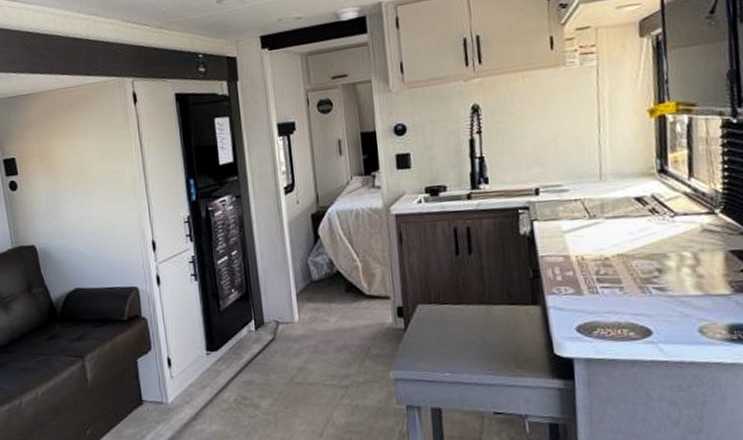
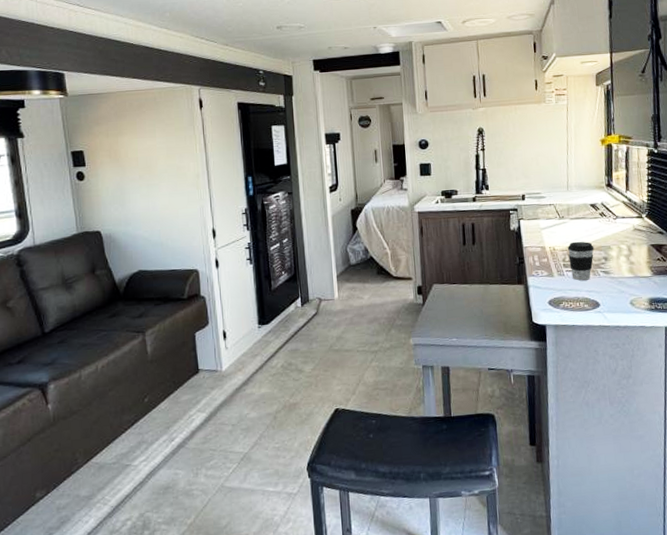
coffee cup: none [602,247,642,301] -> present [567,241,594,281]

